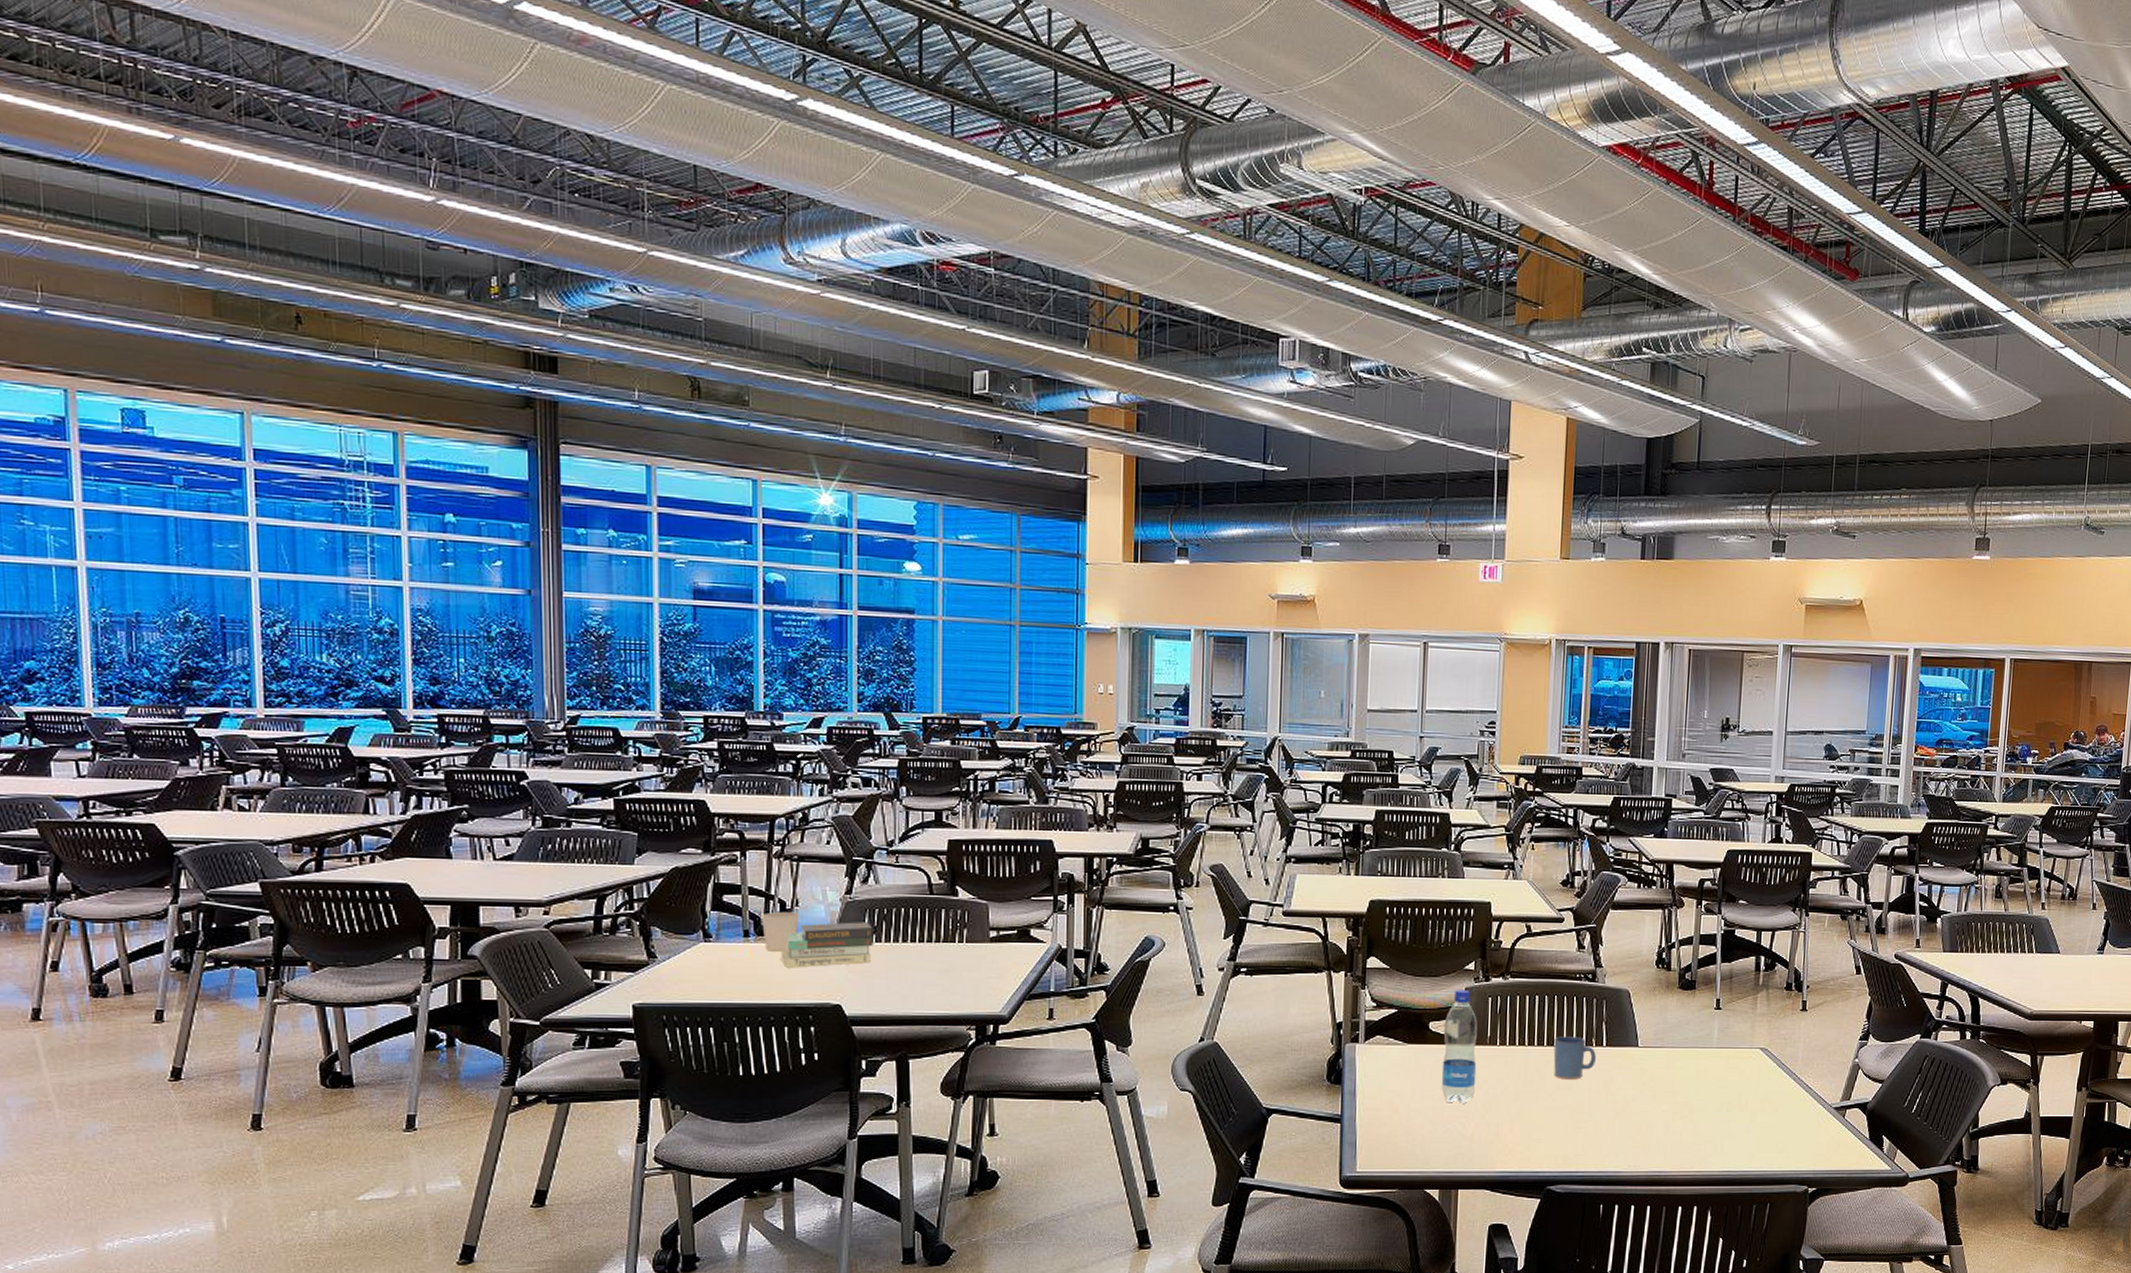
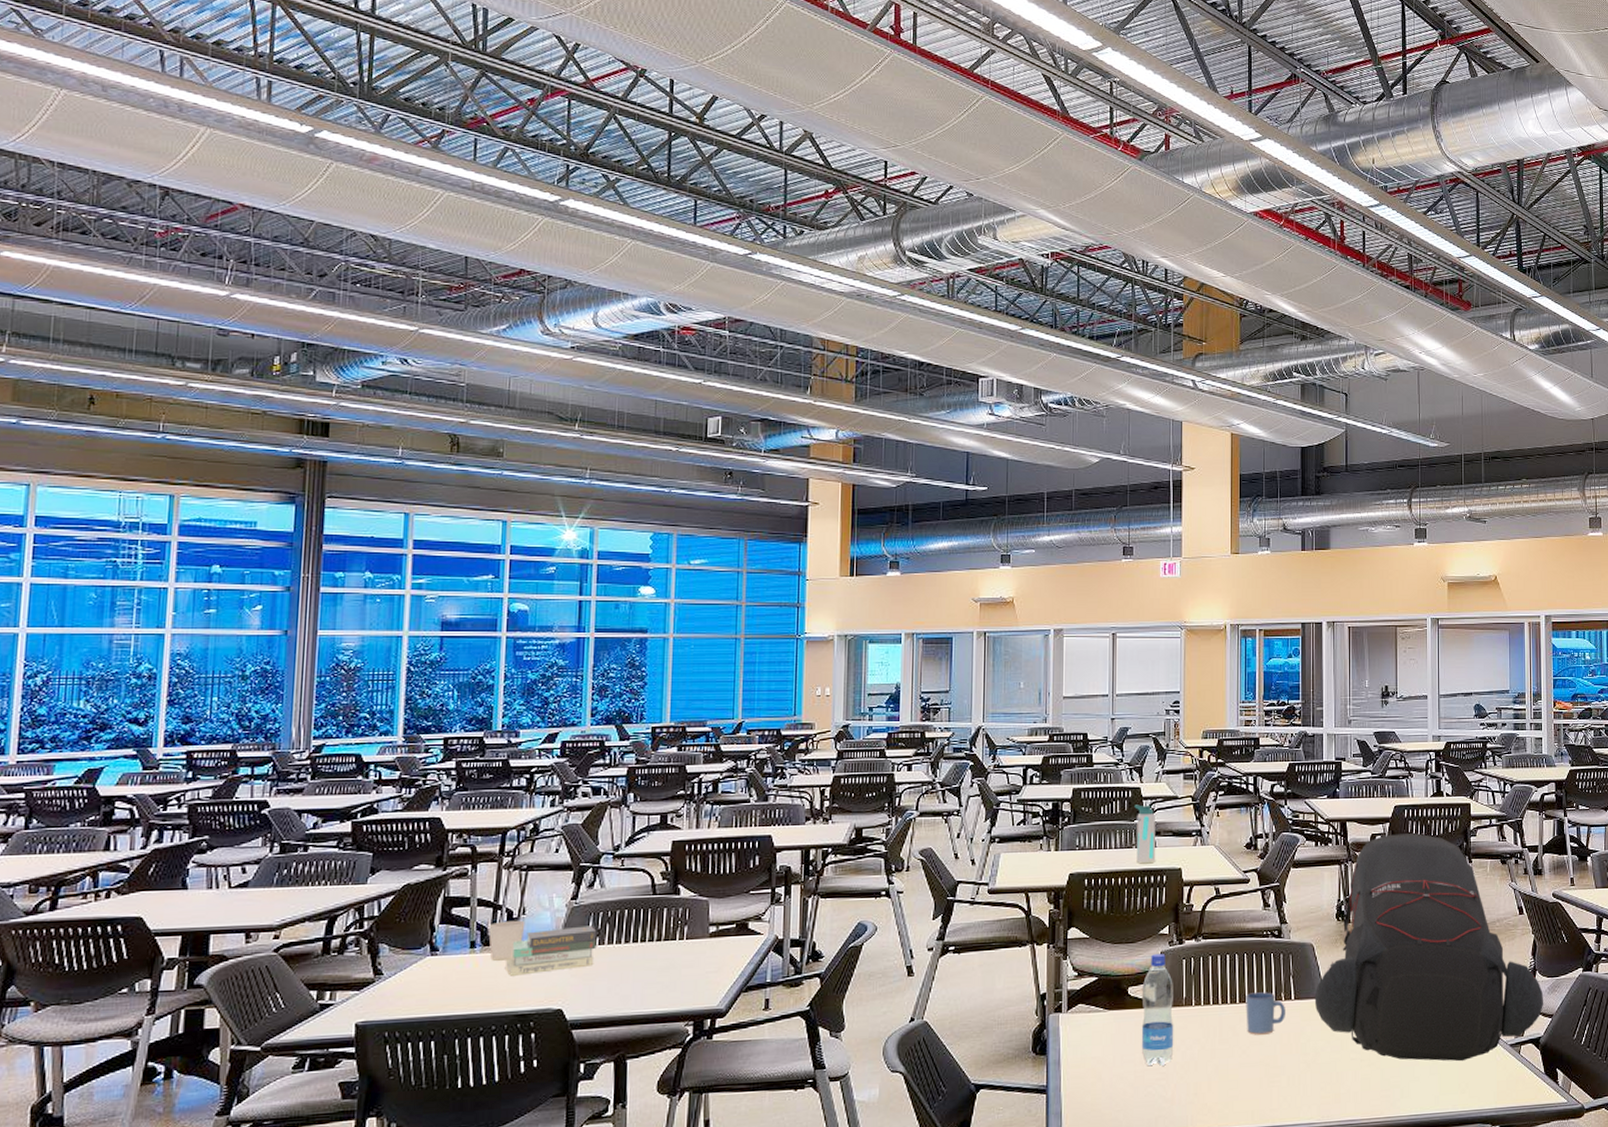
water bottle: none [1442,831,1465,897] -> present [1134,804,1156,865]
backpack: none [1627,880,1876,1121] -> present [1314,833,1544,1061]

